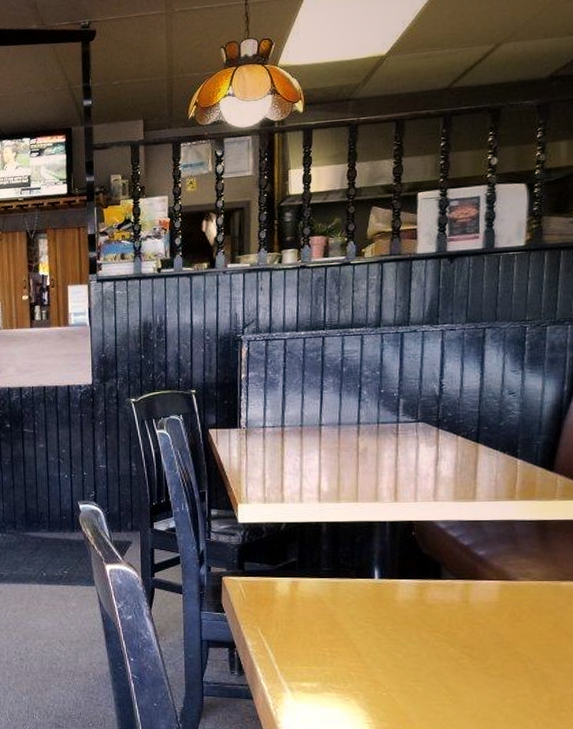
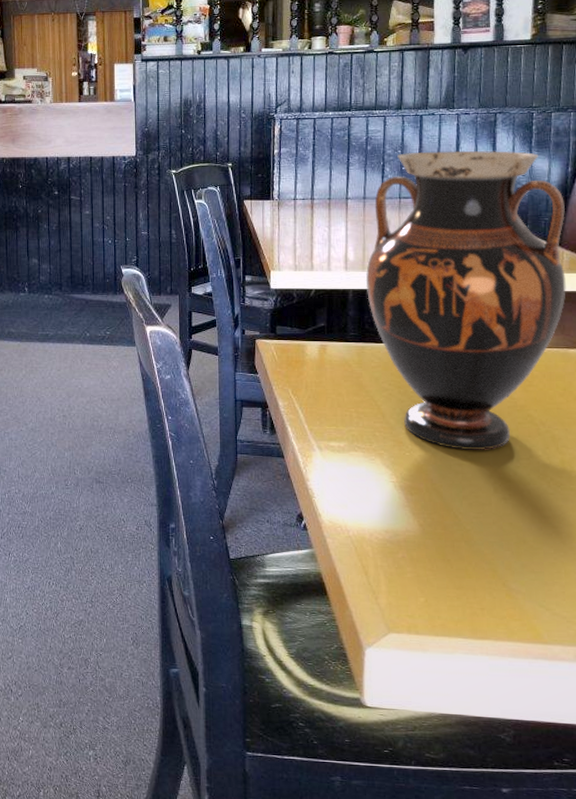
vase: none [340,369,560,689] -> present [365,150,566,450]

